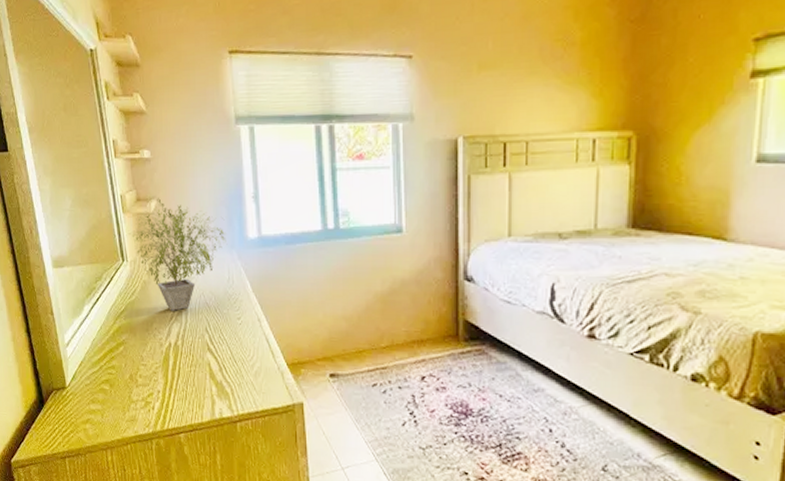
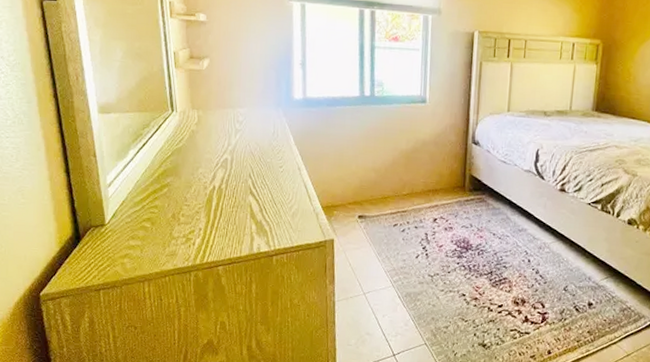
potted plant: present [128,198,226,311] -> none [179,57,274,158]

